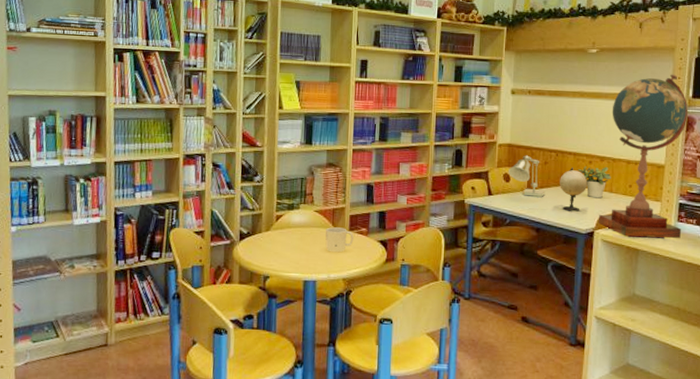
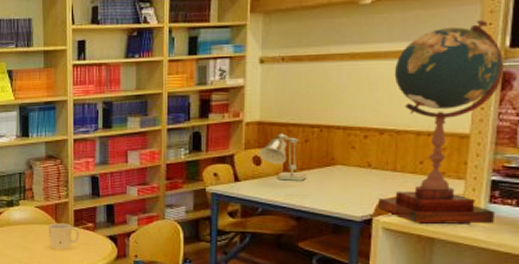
globe: present [560,167,588,212] -> none [325,143,363,196]
potted plant: present [577,166,611,199] -> none [349,141,394,179]

